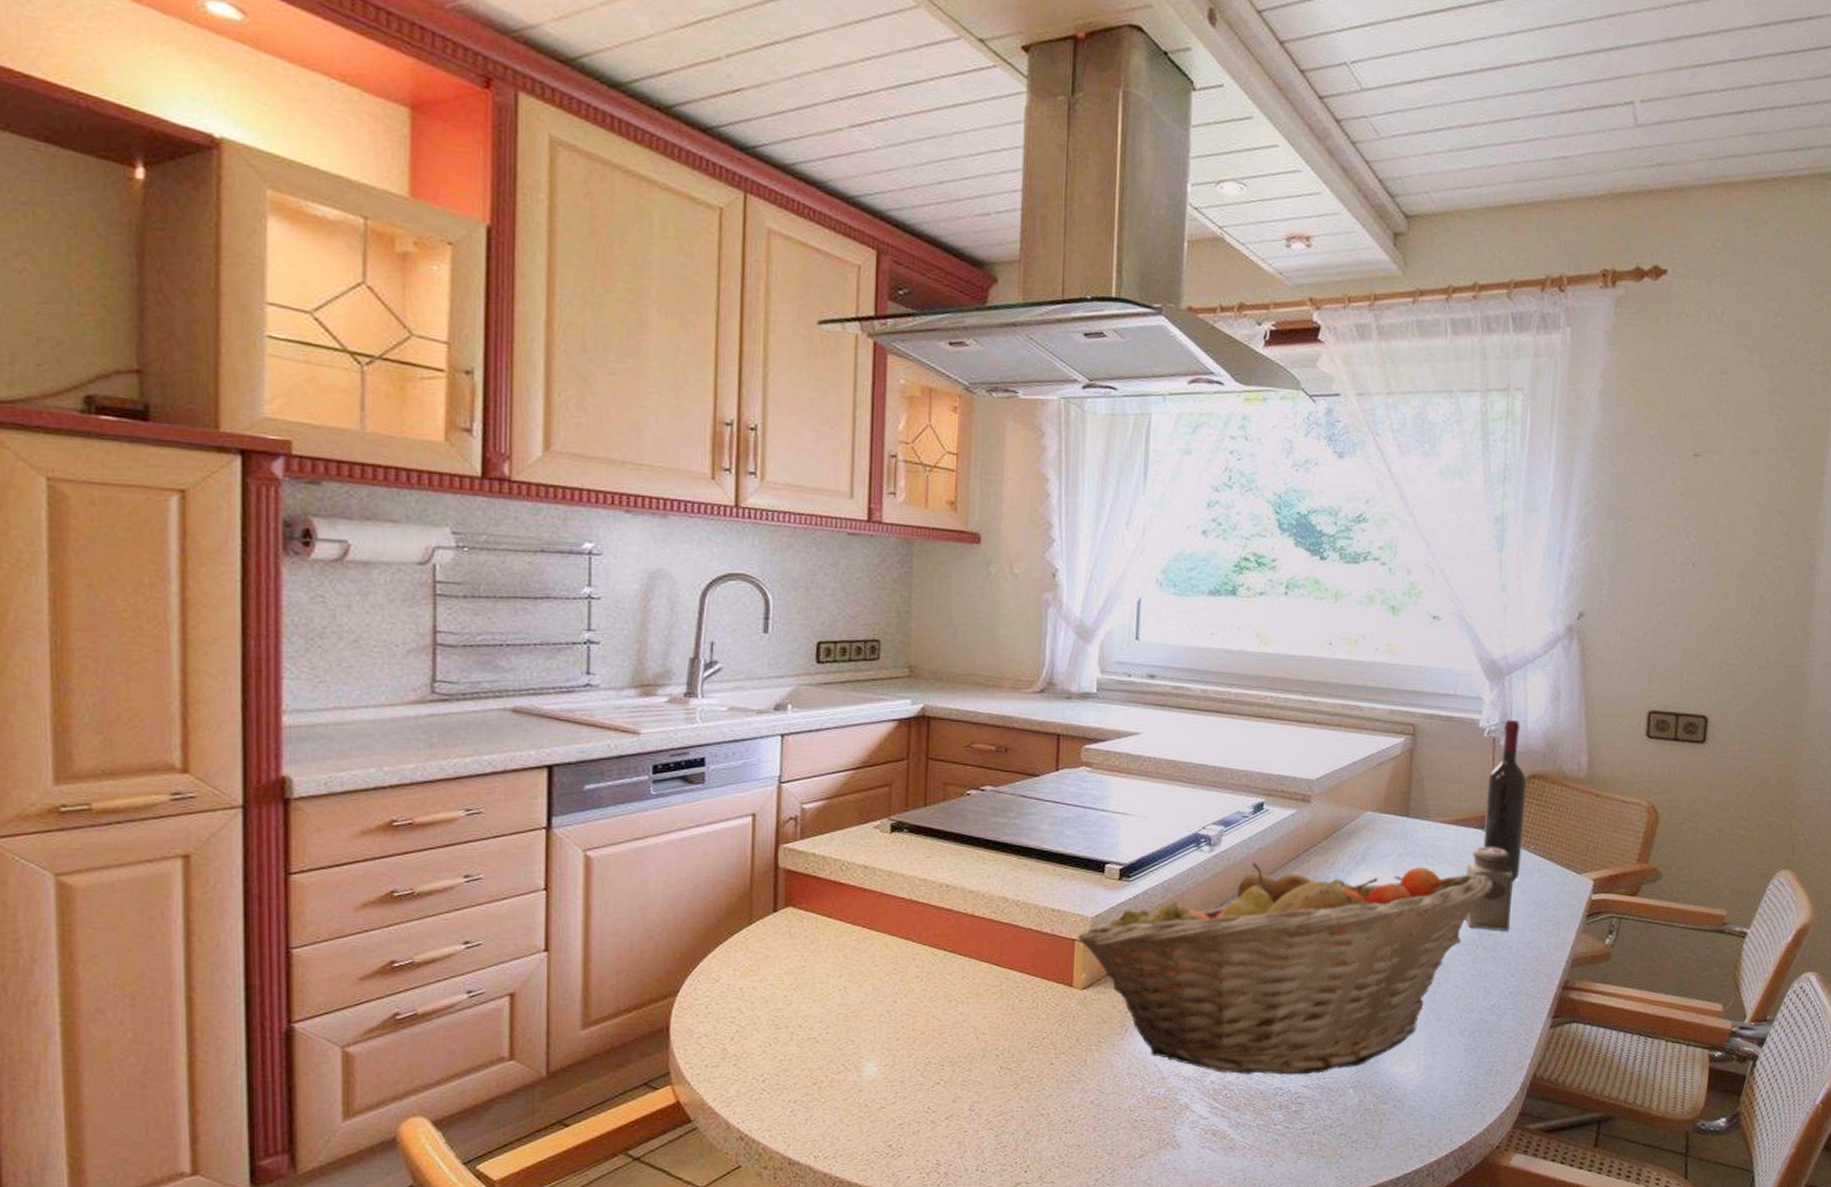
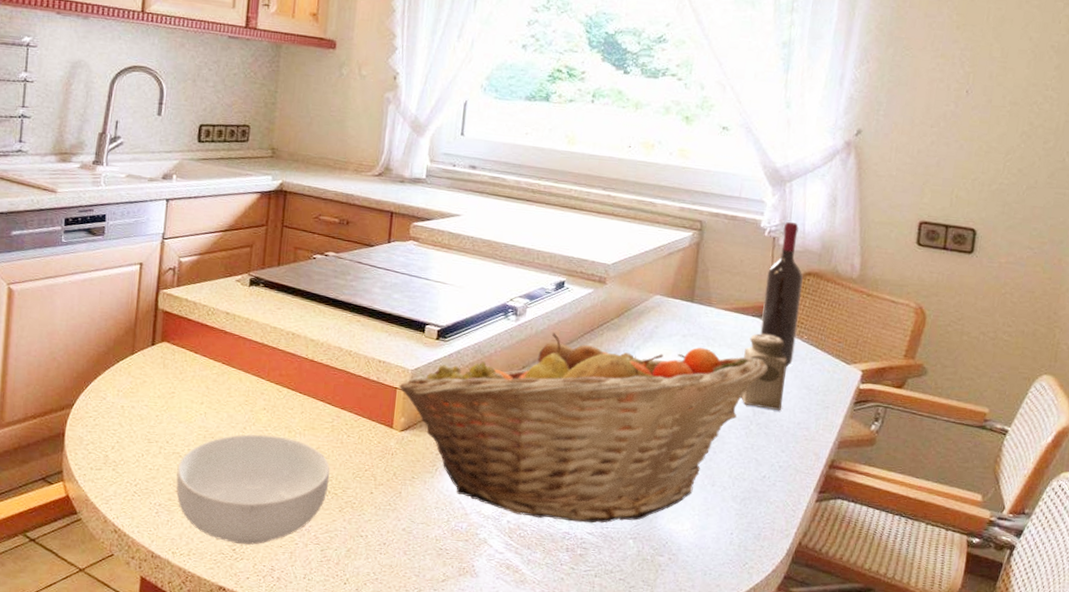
cereal bowl: none [814,1007,1001,1139] -> present [176,434,330,545]

